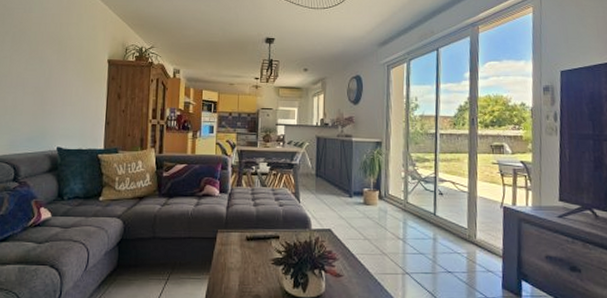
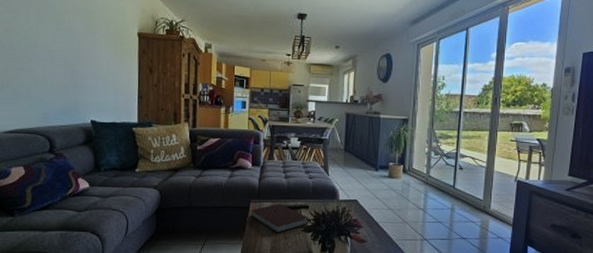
notebook: none [217,233,279,267] -> present [250,203,309,233]

